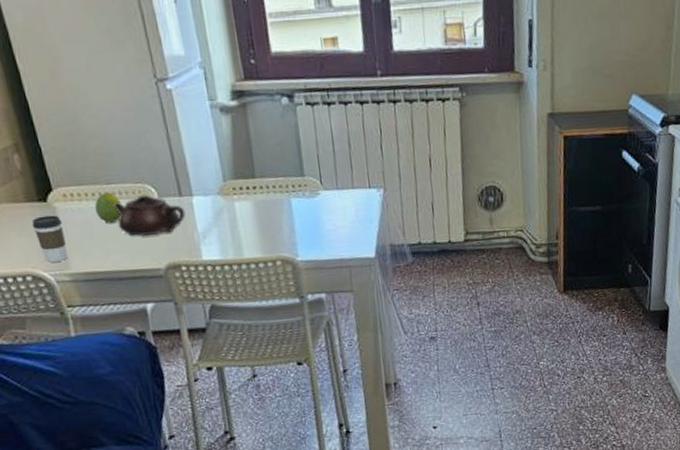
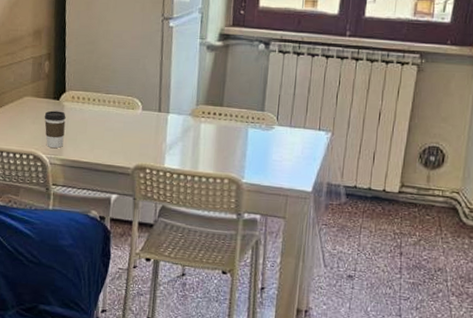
fruit: present [95,192,122,223] -> none [92,100,113,124]
teapot: present [113,194,186,236] -> none [106,106,160,140]

